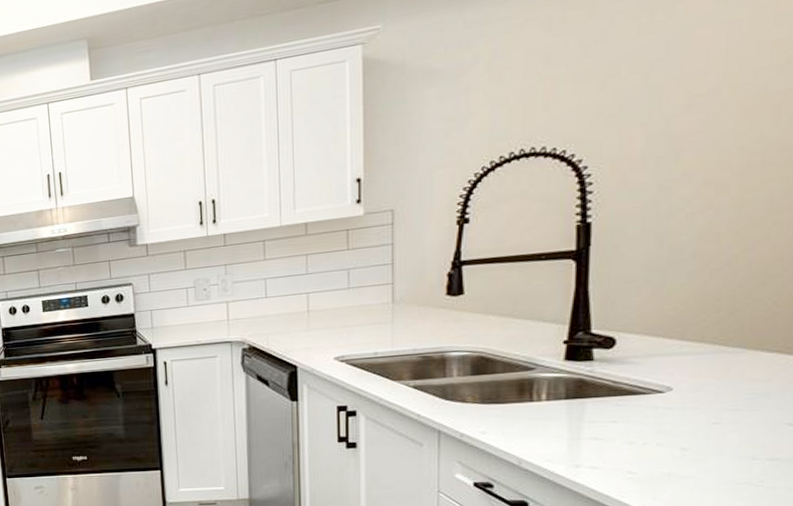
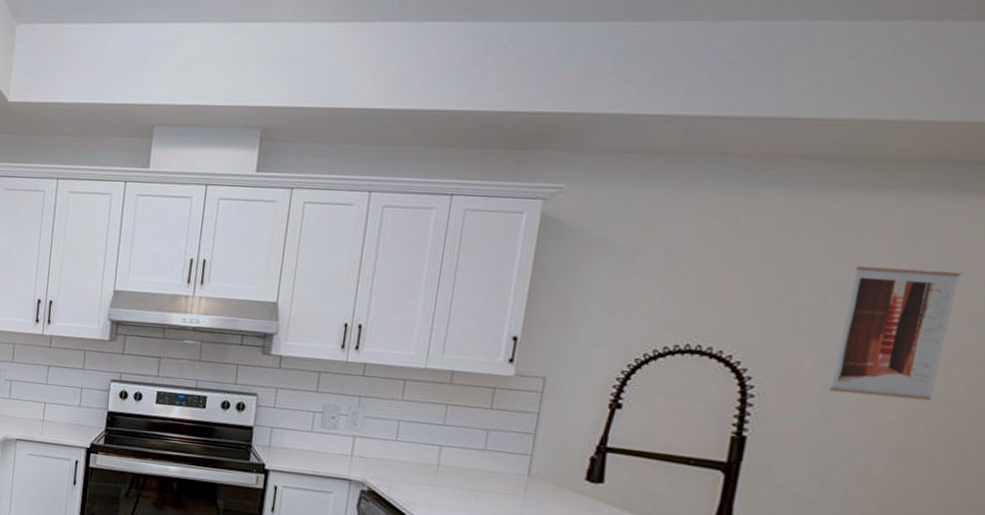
wall art: none [663,21,777,163] -> present [828,266,962,401]

